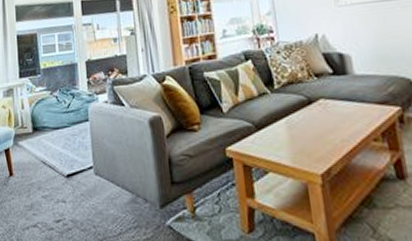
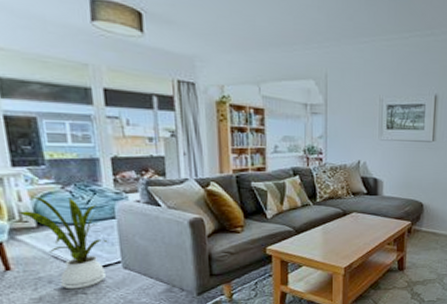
house plant: none [21,102,83,197] -> present [18,196,108,290]

